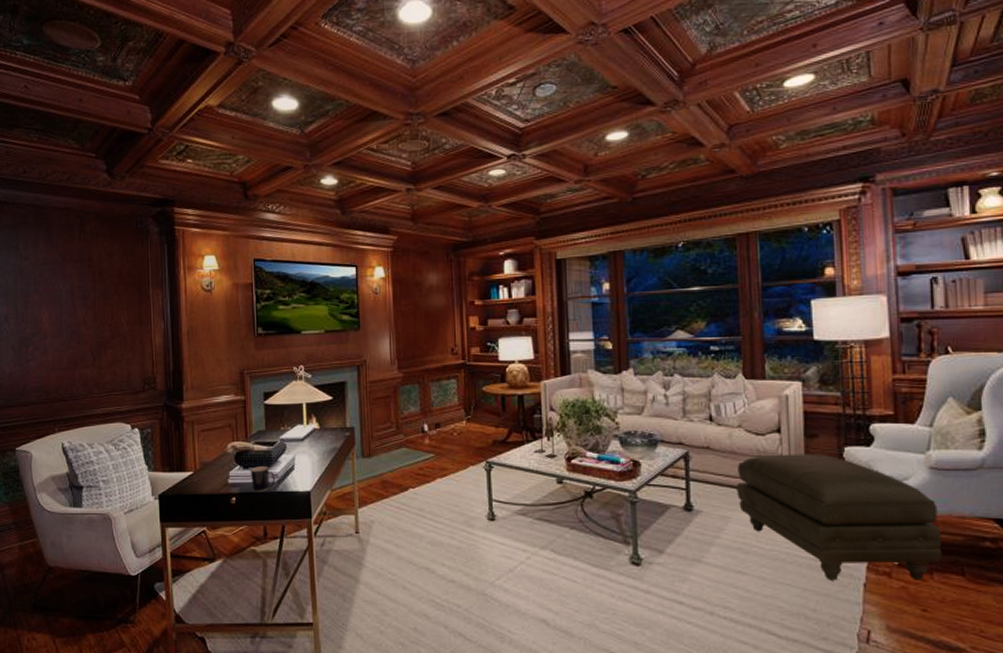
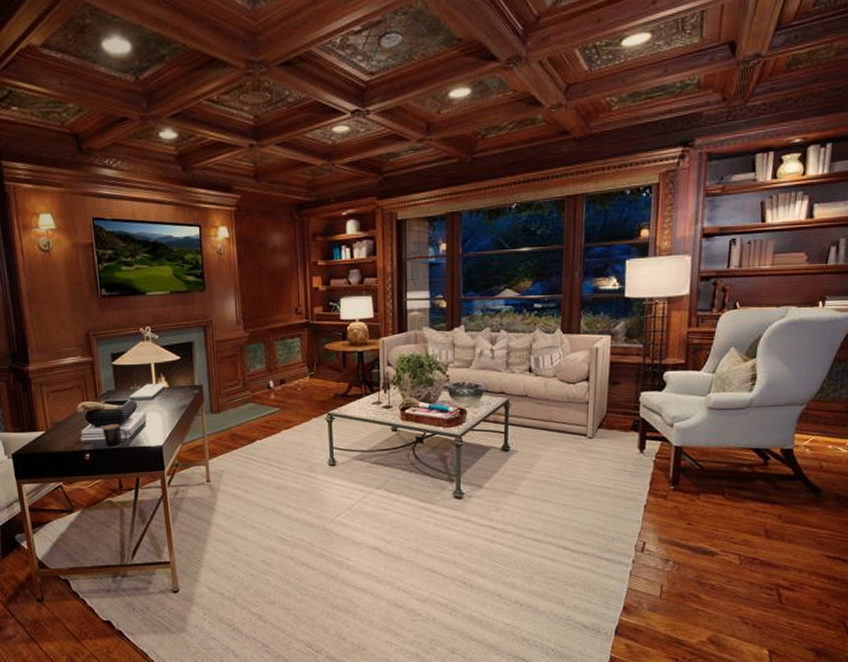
ottoman: present [737,454,942,581] -> none [548,398,711,504]

